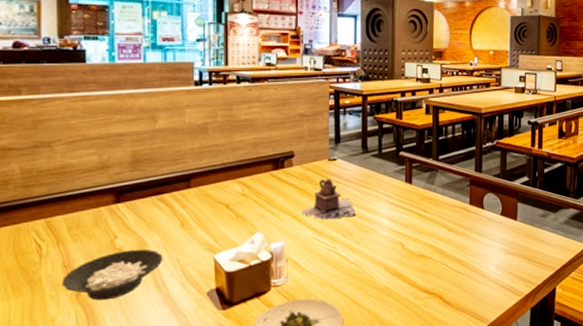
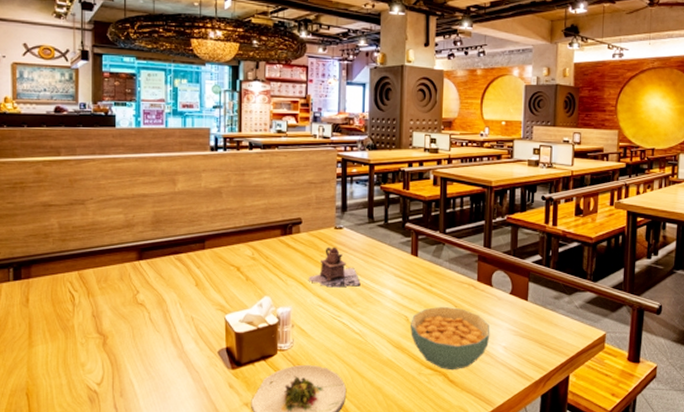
cereal bowl: present [61,249,163,301] -> none [90,305,179,351]
cereal bowl: none [406,230,483,292] -> present [410,306,490,371]

